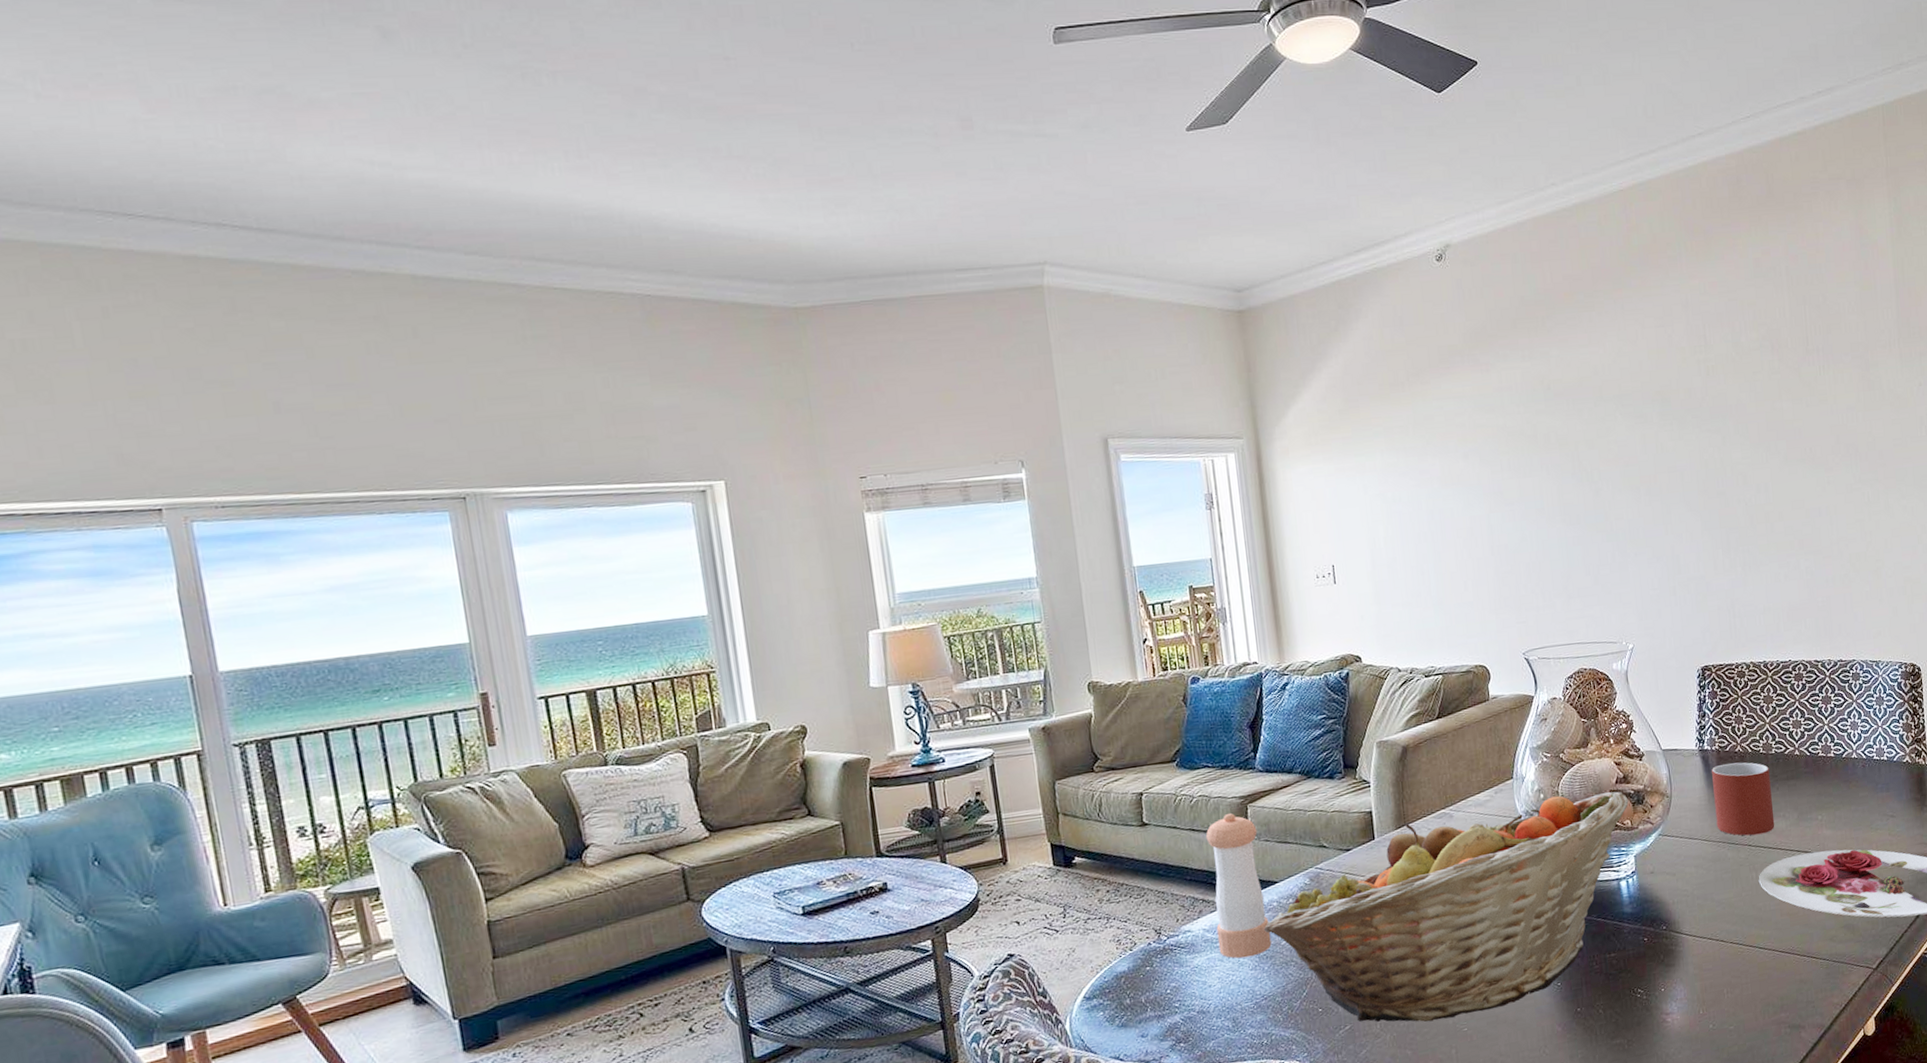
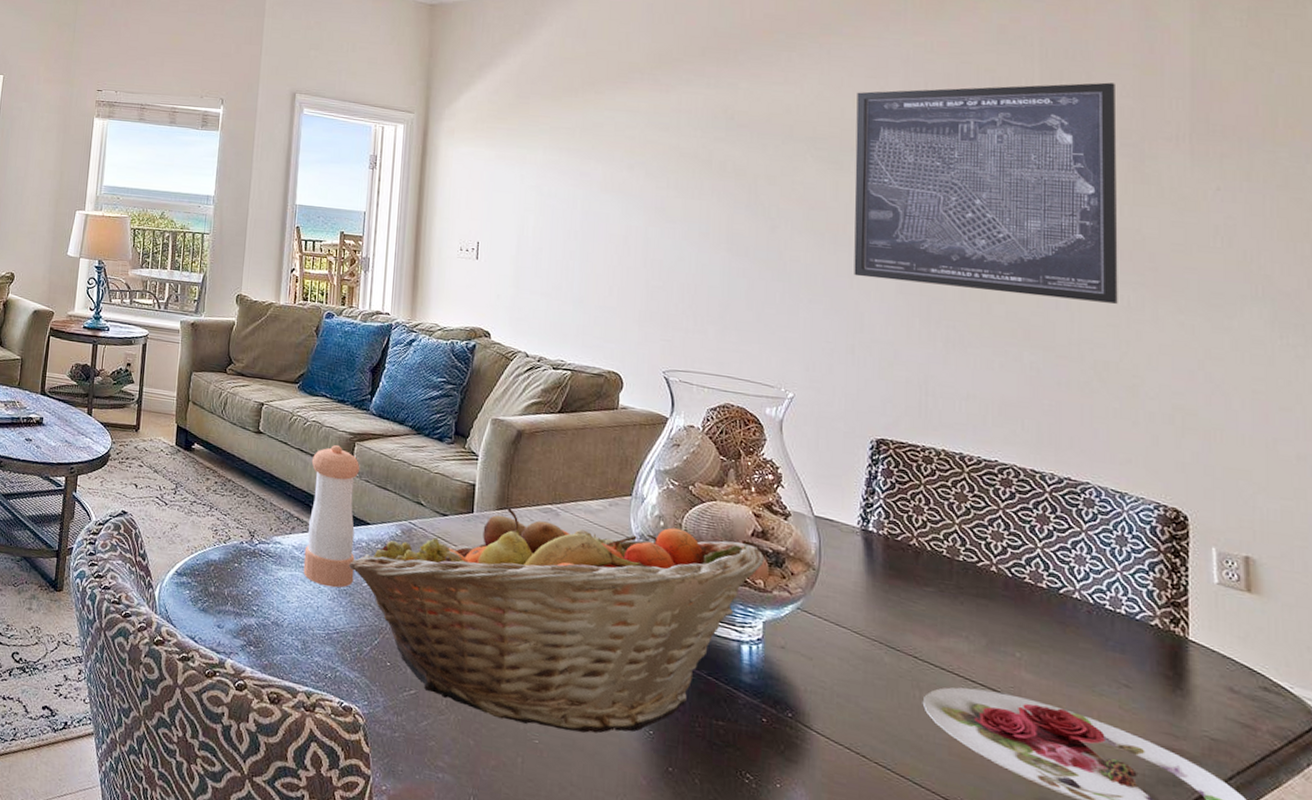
wall art: none [1650,301,1861,522] -> present [854,82,1118,304]
mug: present [1712,762,1775,836] -> none [874,553,954,650]

